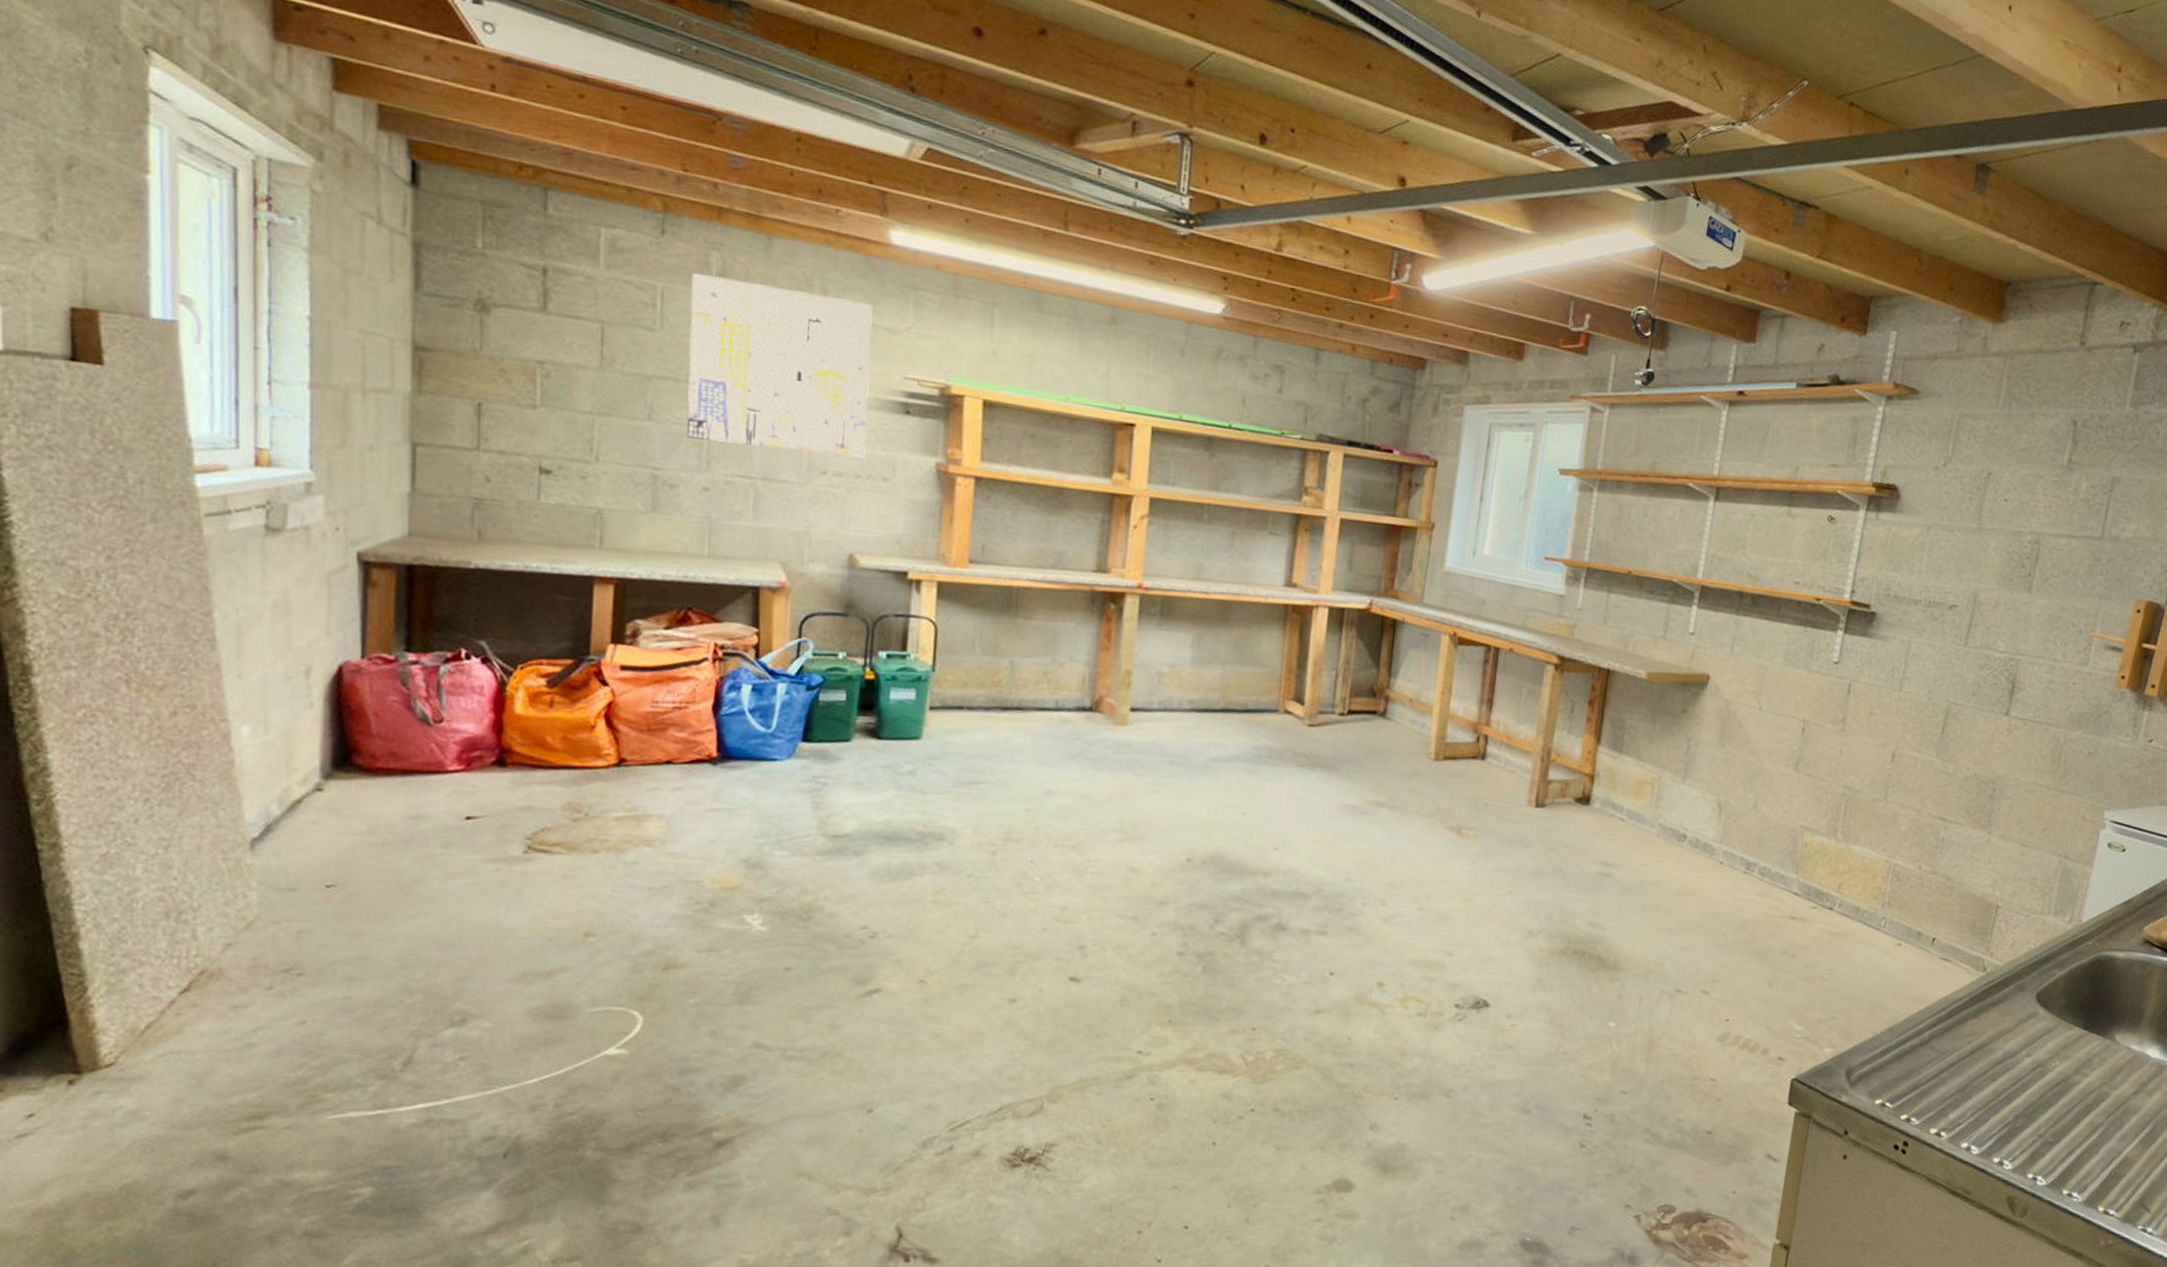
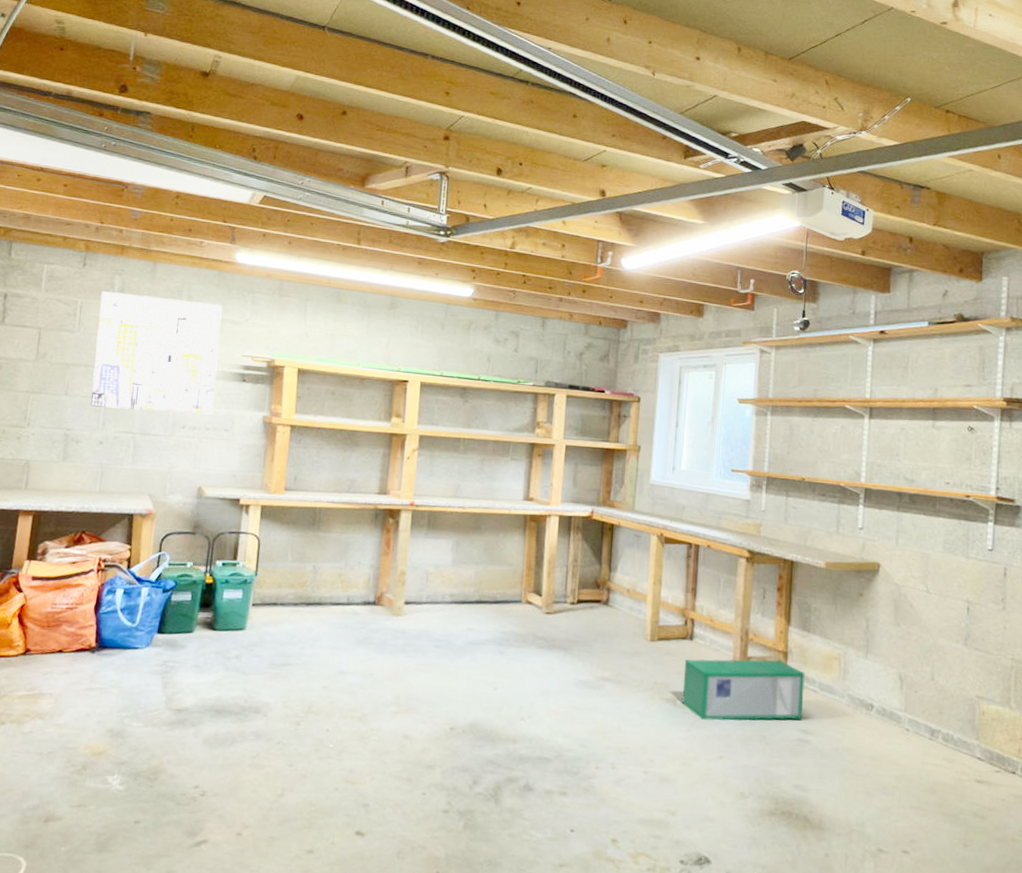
storage bin: none [1467,782,1612,852] -> present [682,659,805,721]

